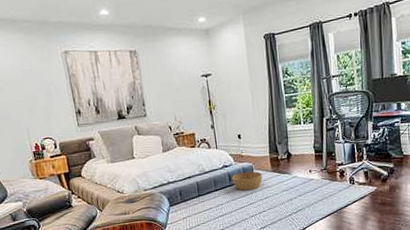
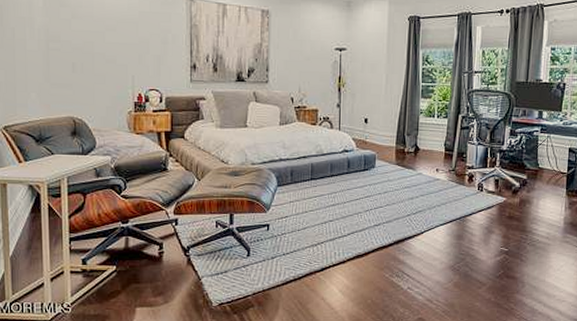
basket: present [231,171,263,191] -> none [350,160,386,181]

